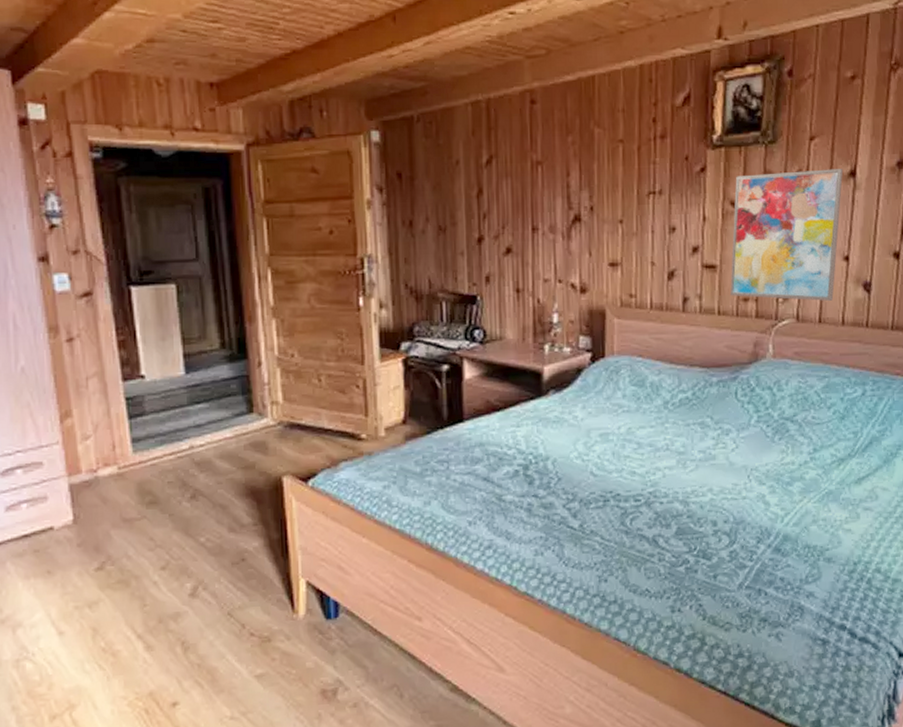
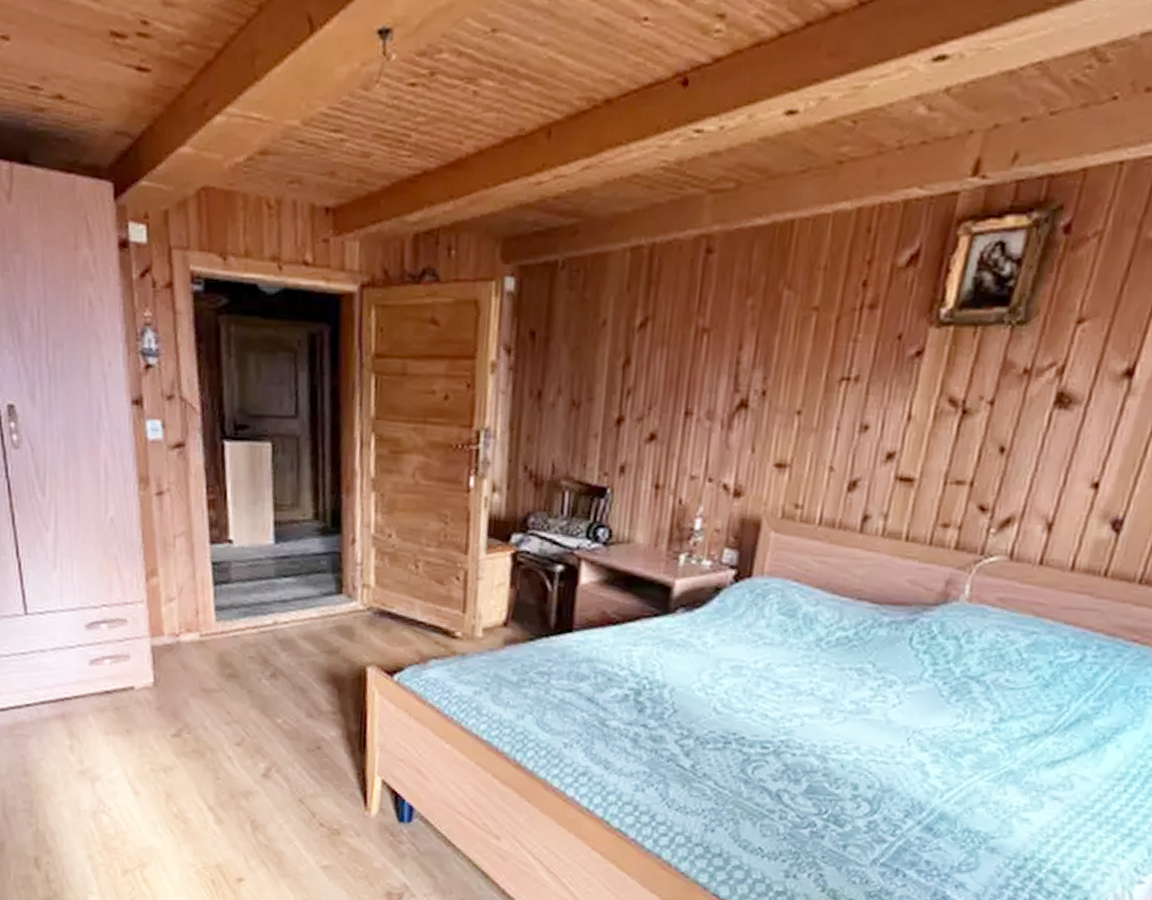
wall art: present [730,169,844,301] -> none [926,364,1117,538]

